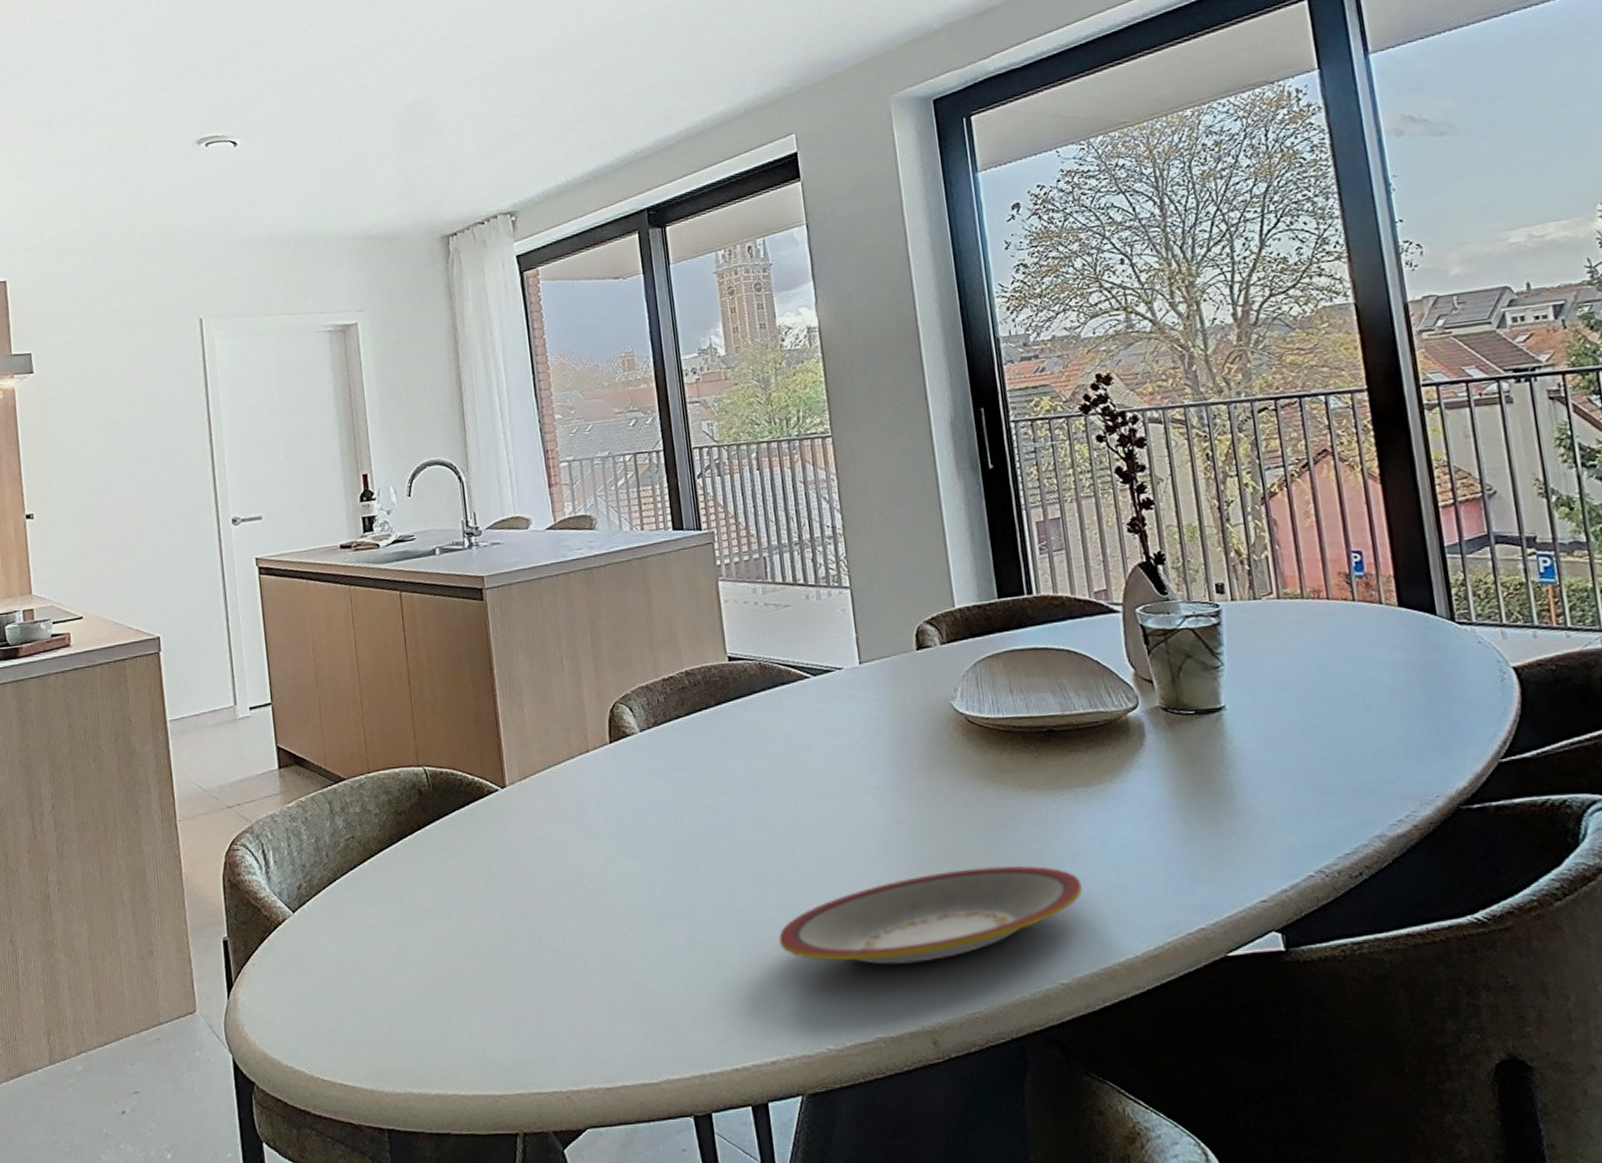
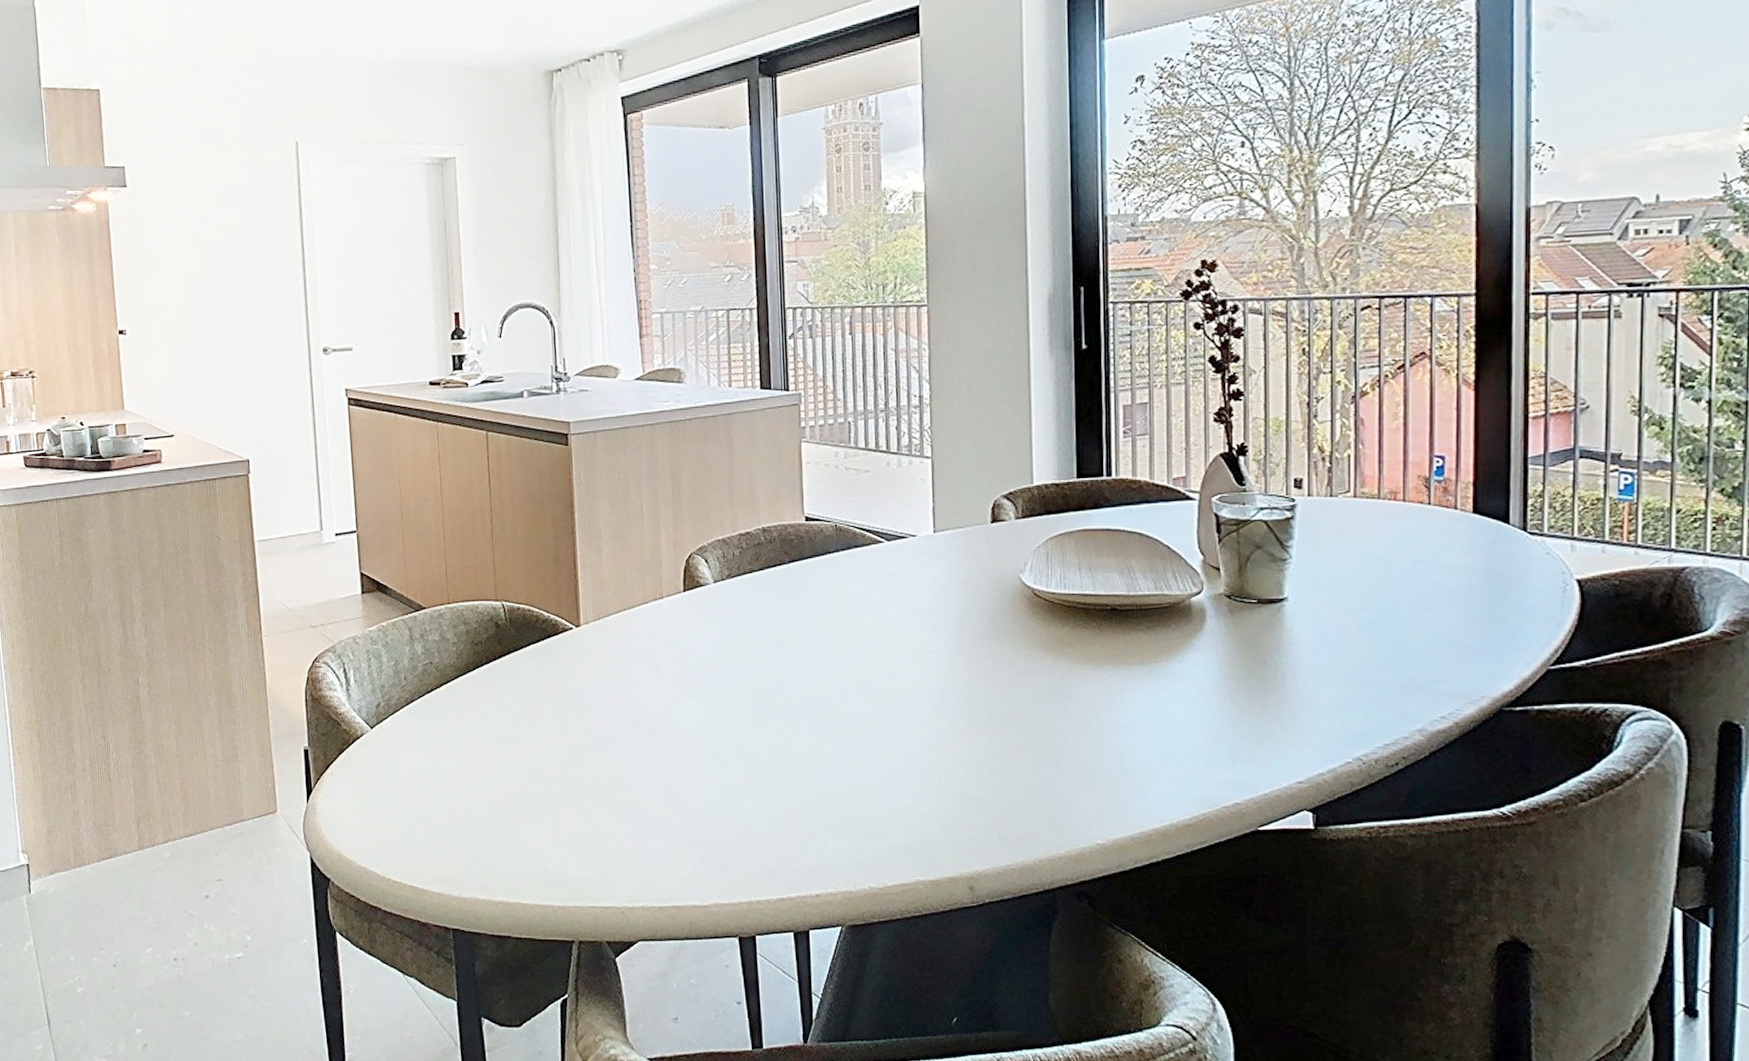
plate: present [779,865,1082,965] -> none [832,733,1127,815]

